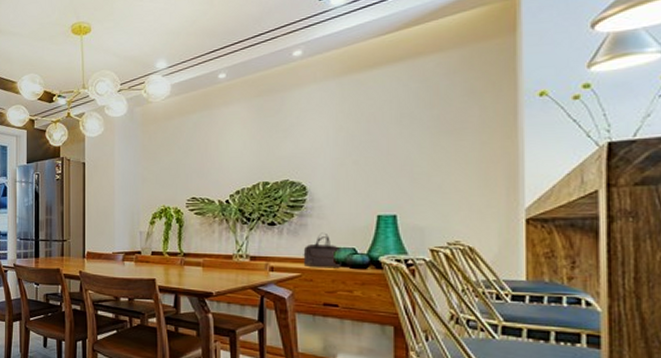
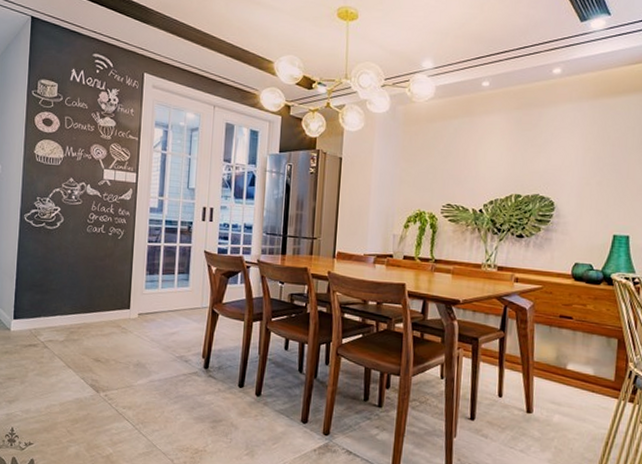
handbag: present [303,232,342,268] -> none [545,247,579,283]

